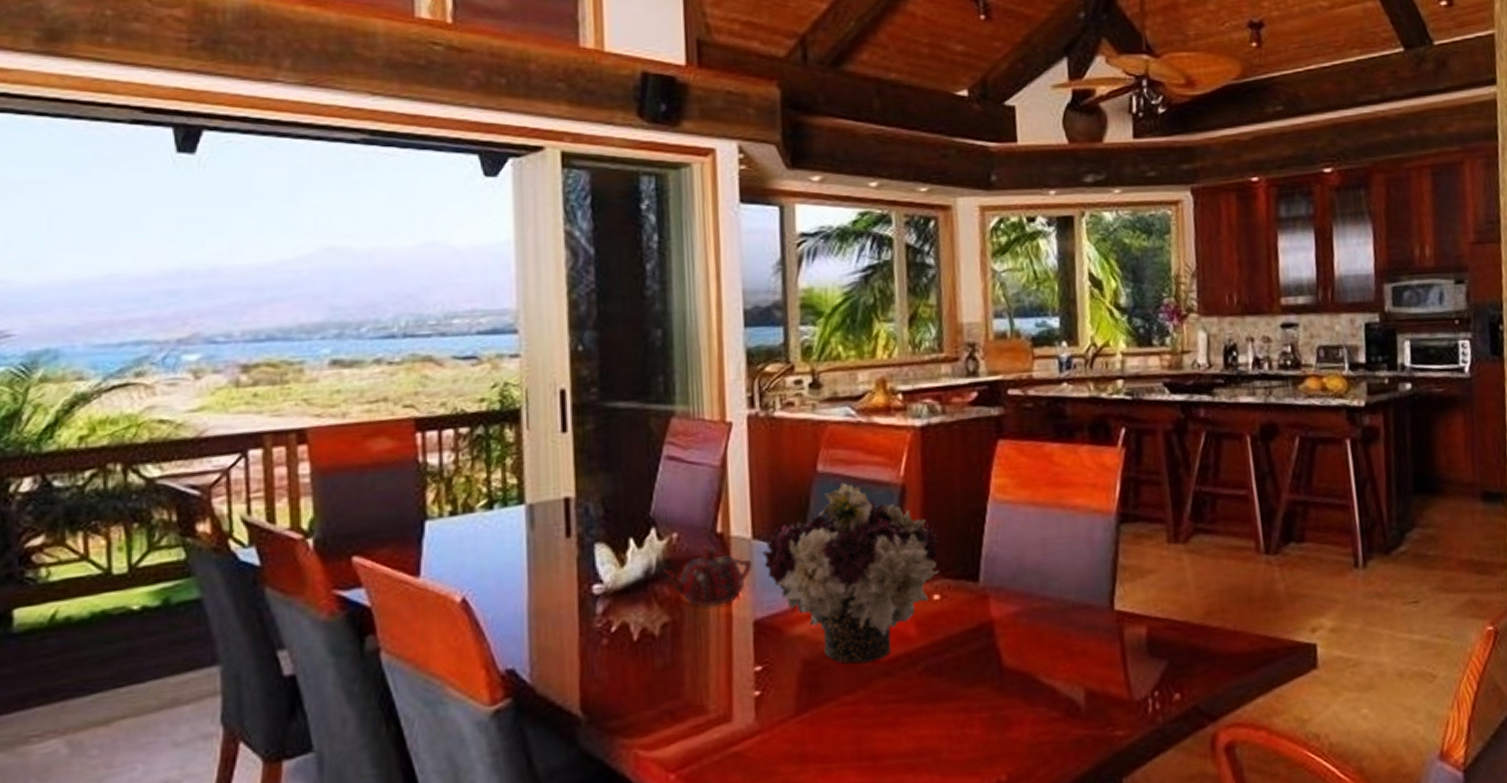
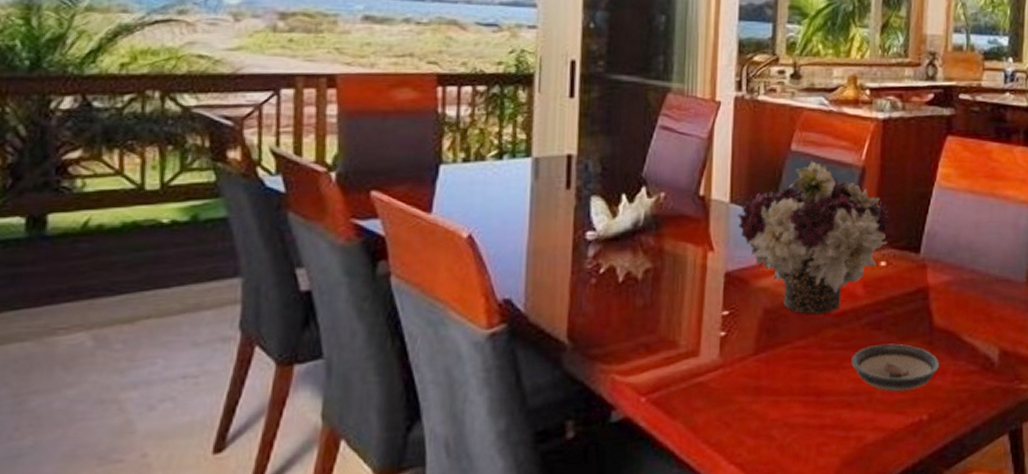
teapot: present [663,546,752,607] -> none [650,206,728,258]
saucer: none [910,691,1014,750] -> present [851,343,939,392]

